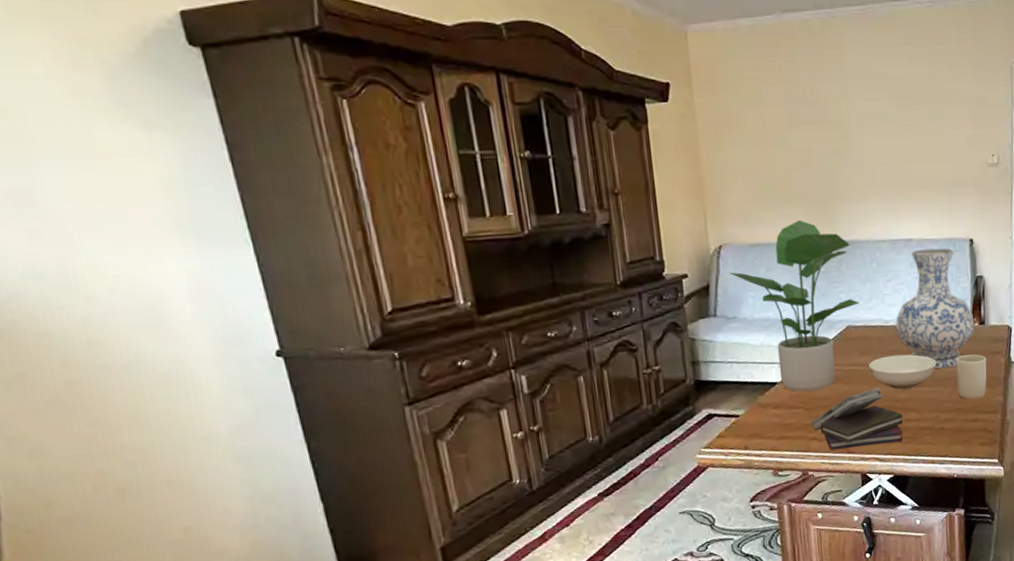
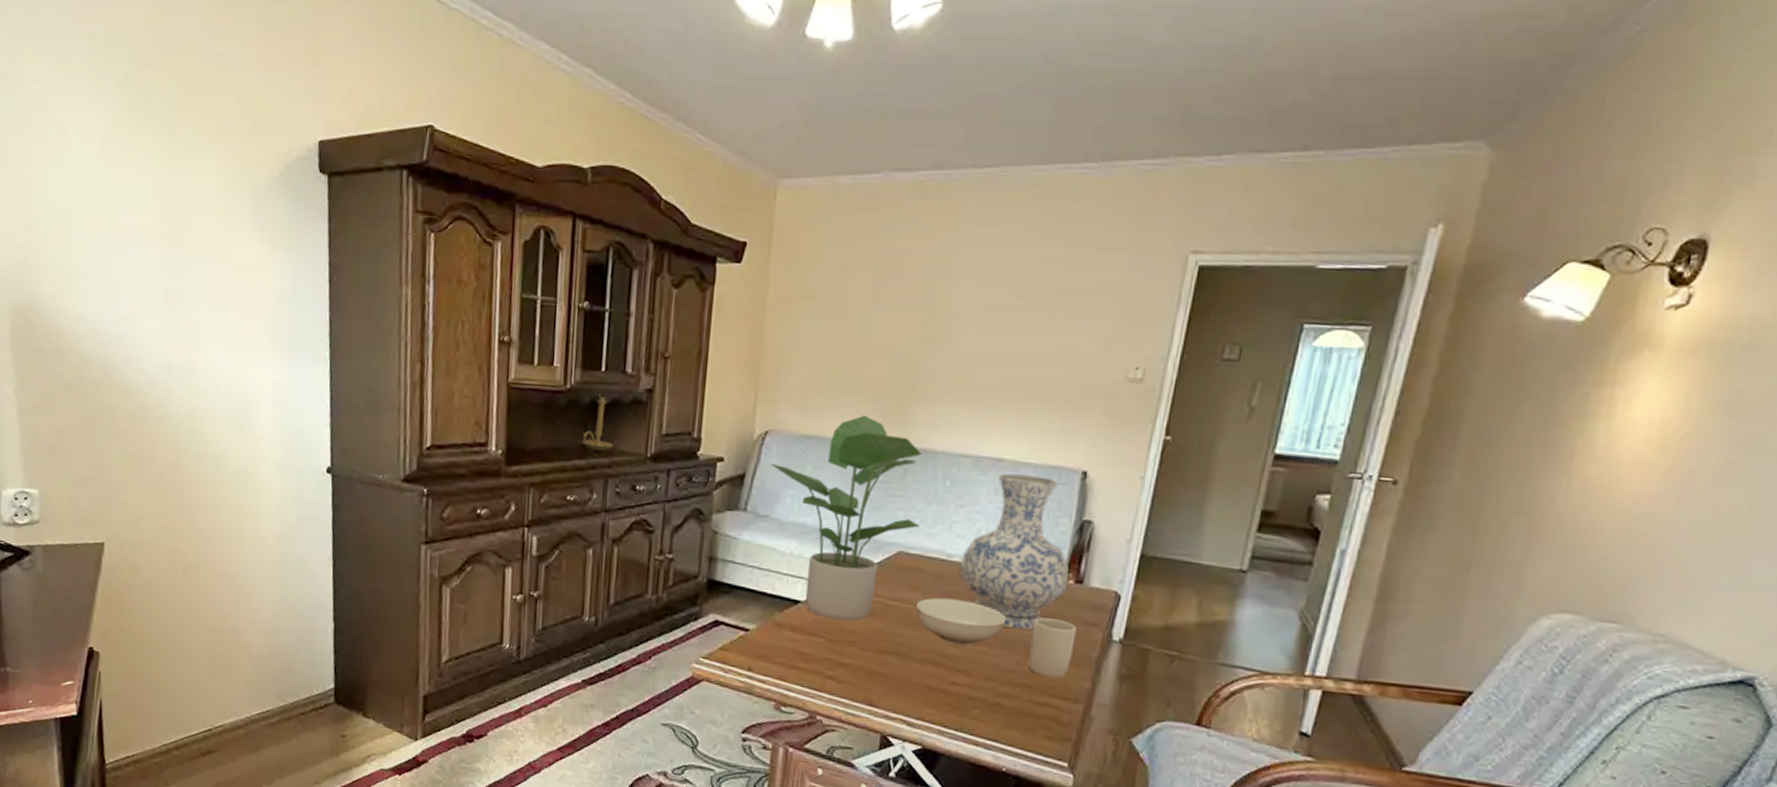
candle holder: none [550,235,583,288] -> present [582,394,613,451]
book: present [812,387,904,451] -> none [832,633,949,708]

